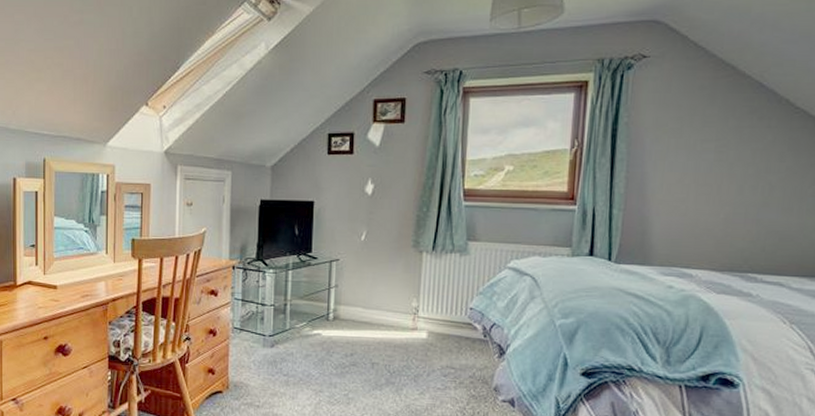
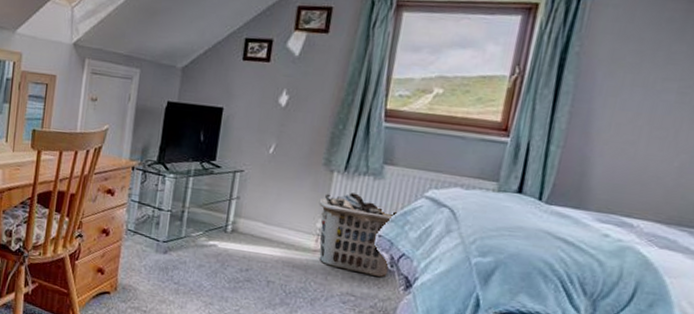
clothes hamper: none [412,270,484,348] -> present [318,192,397,278]

